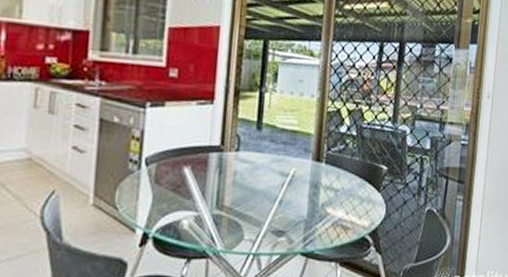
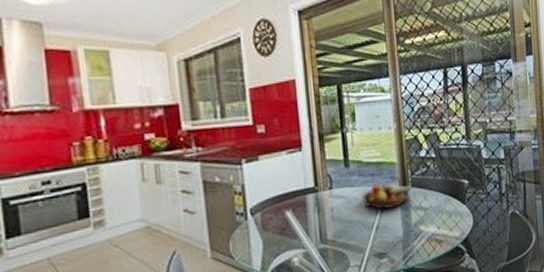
fruit bowl: none [269,154,326,183] -> present [362,182,412,210]

